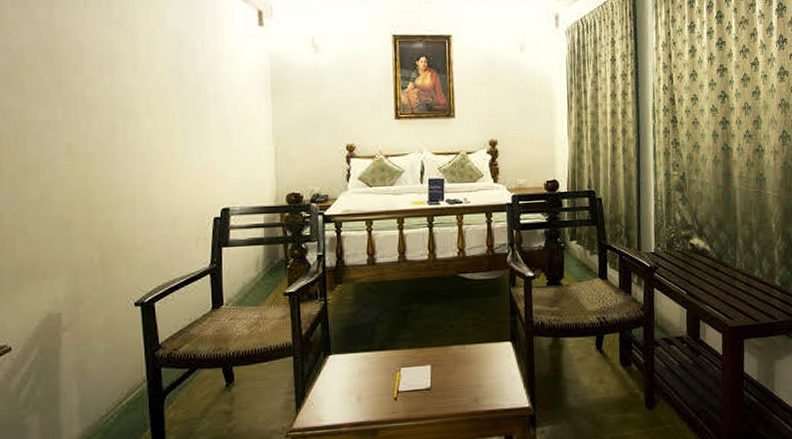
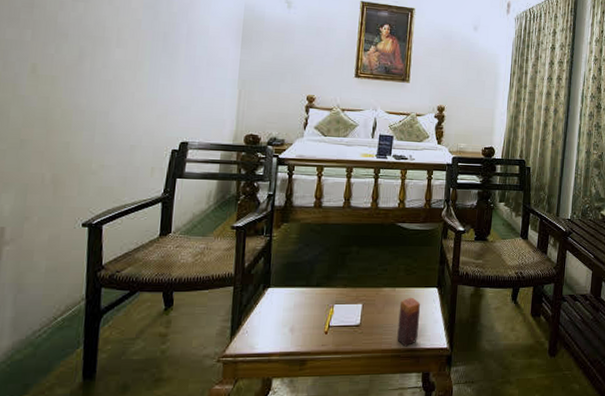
candle: none [471,354,496,409] -> present [397,297,421,347]

